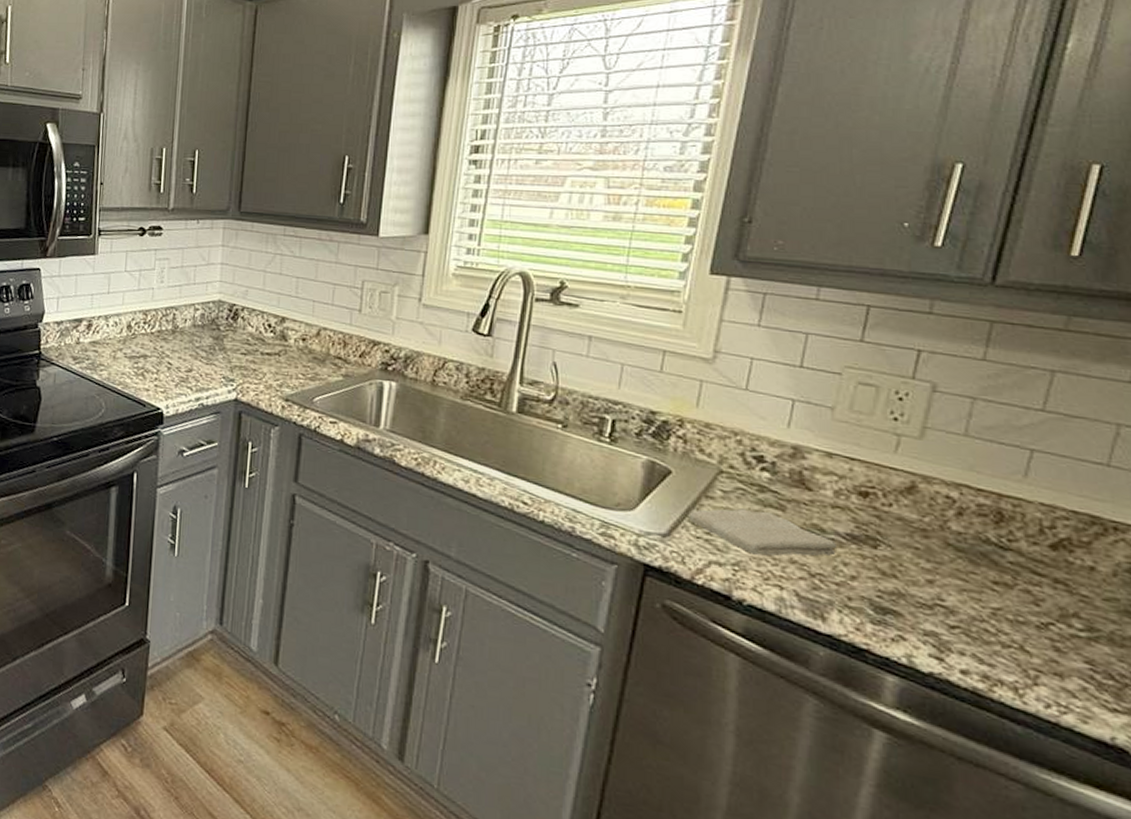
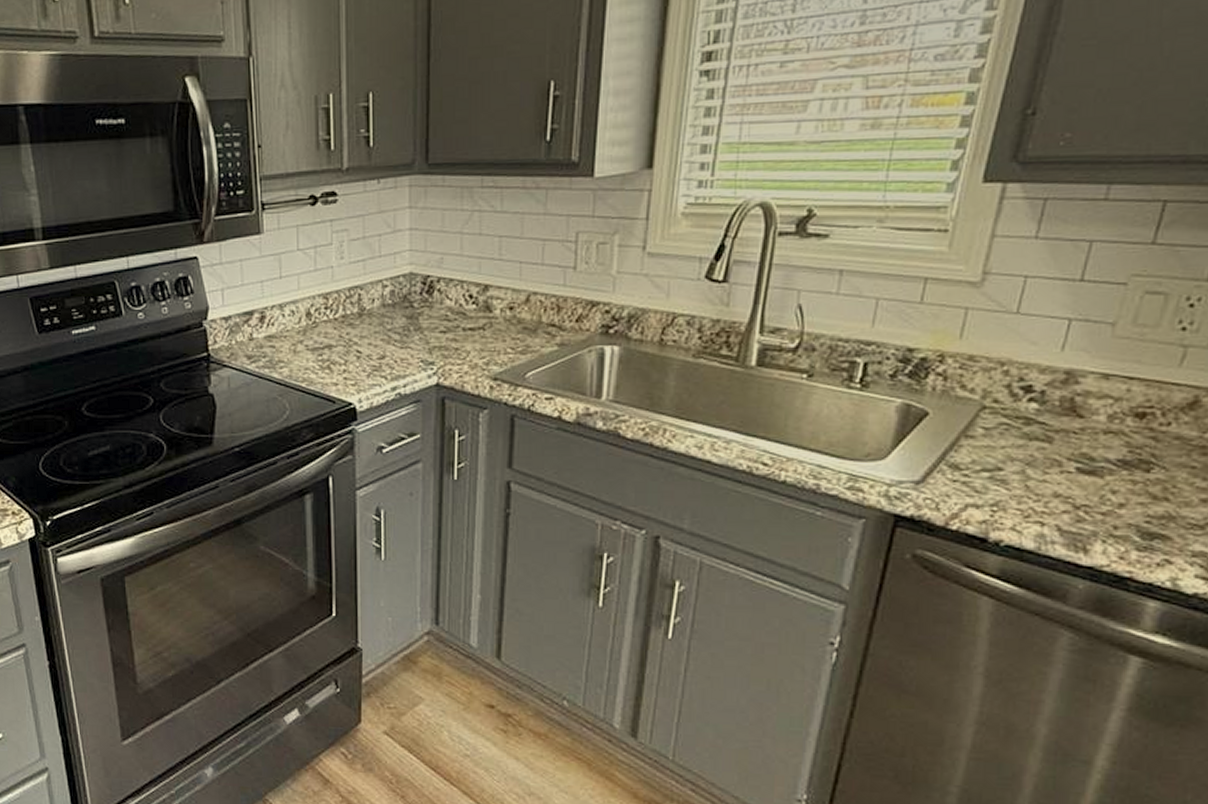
washcloth: present [690,508,836,556] -> none [947,445,1106,492]

